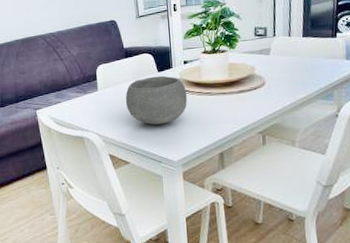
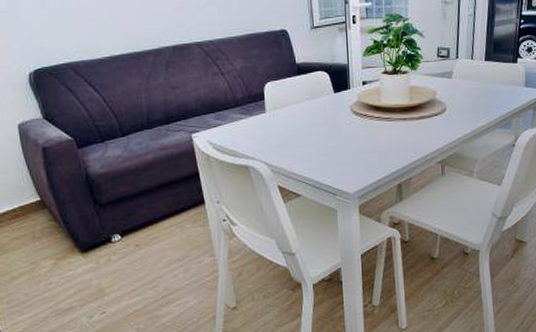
bowl: present [125,76,187,125] -> none [297,97,365,153]

